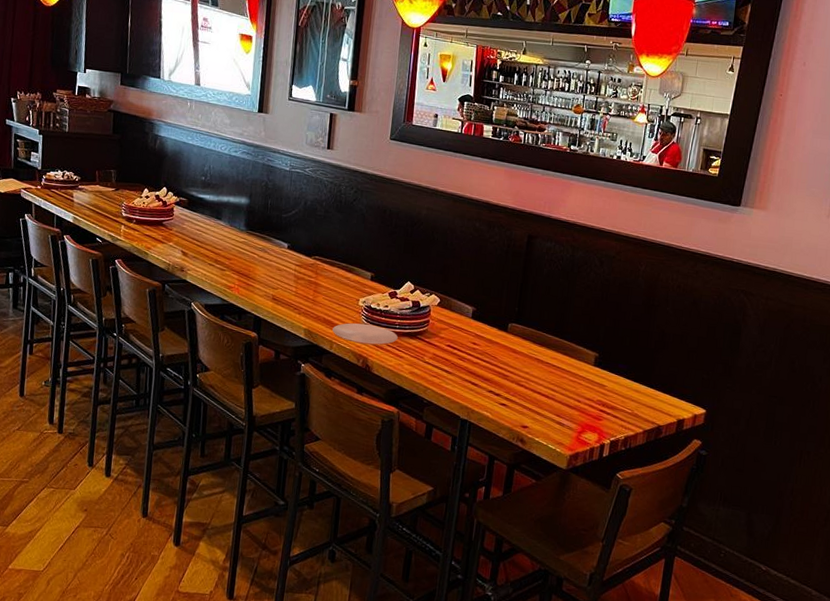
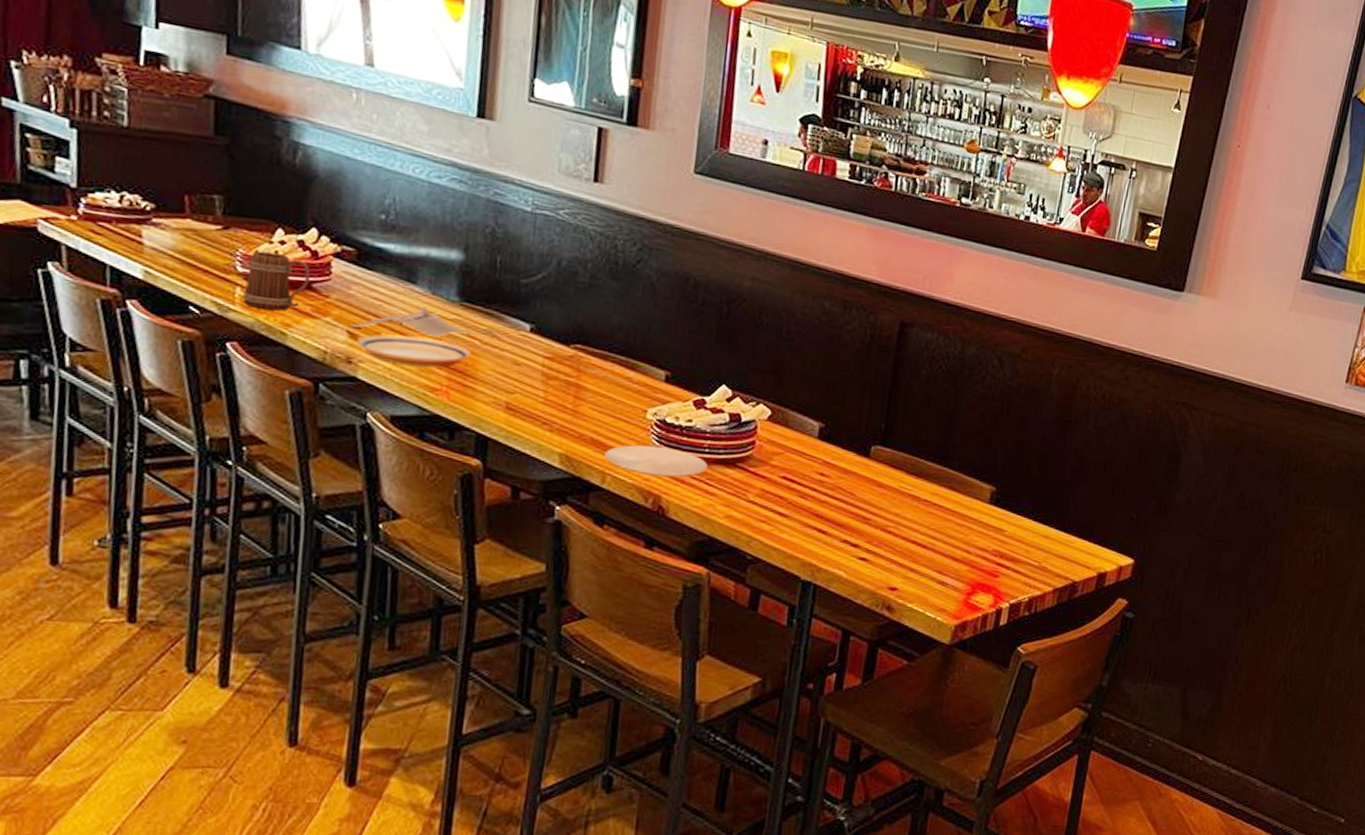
beer mug: none [125,203,162,240] -> present [242,251,311,311]
napkin: none [183,234,252,253] -> present [350,306,470,337]
plate: none [187,252,252,273] -> present [358,334,471,368]

